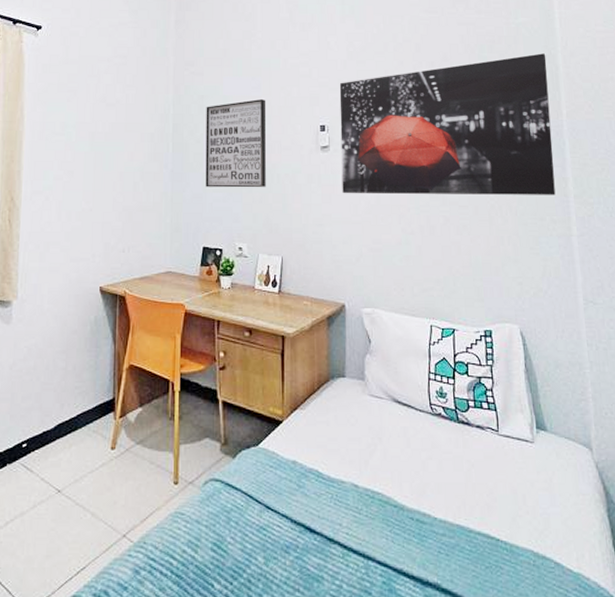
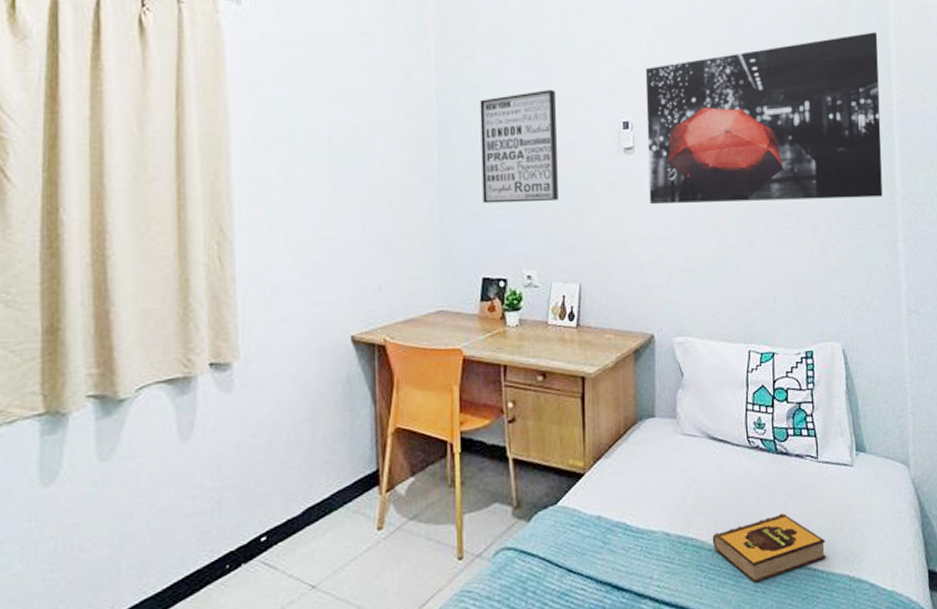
hardback book: none [397,480,509,544] -> present [712,513,826,583]

